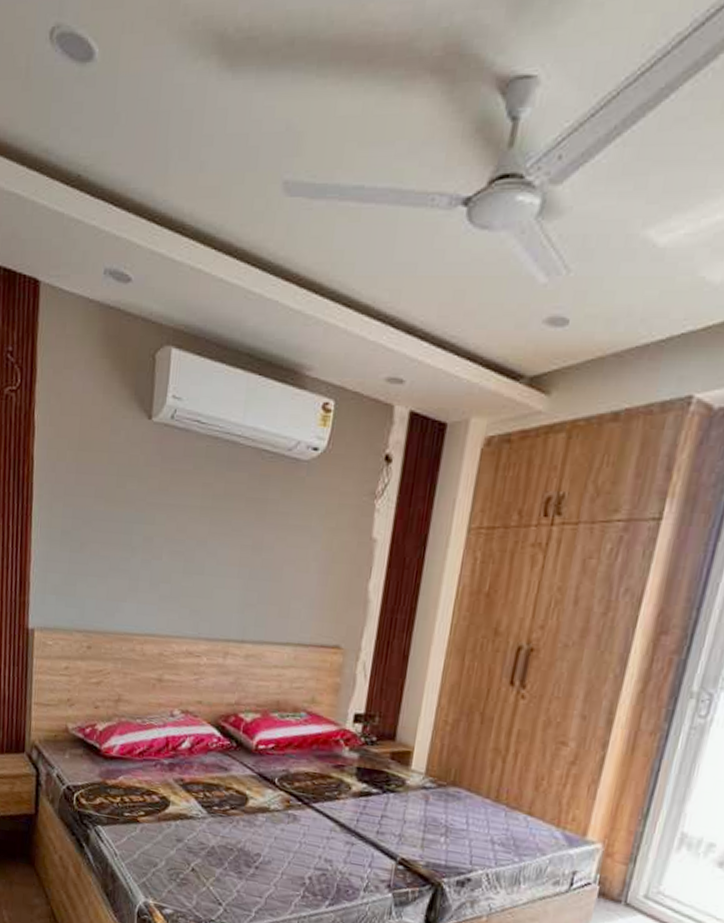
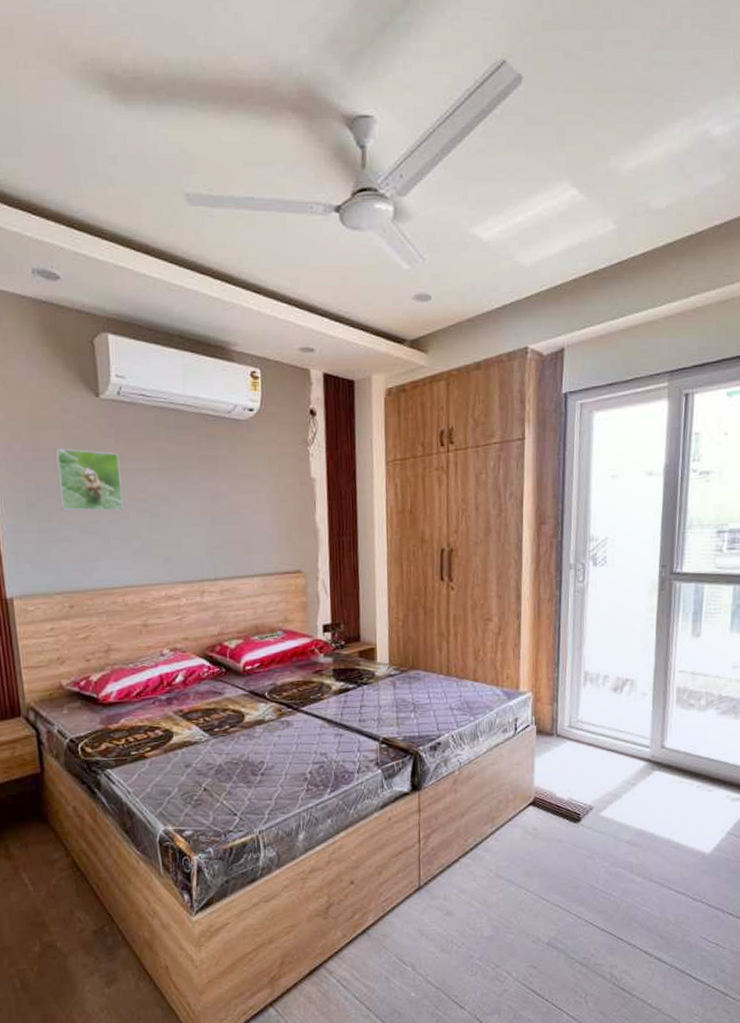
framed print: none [94,473,162,550] -> present [54,448,123,511]

